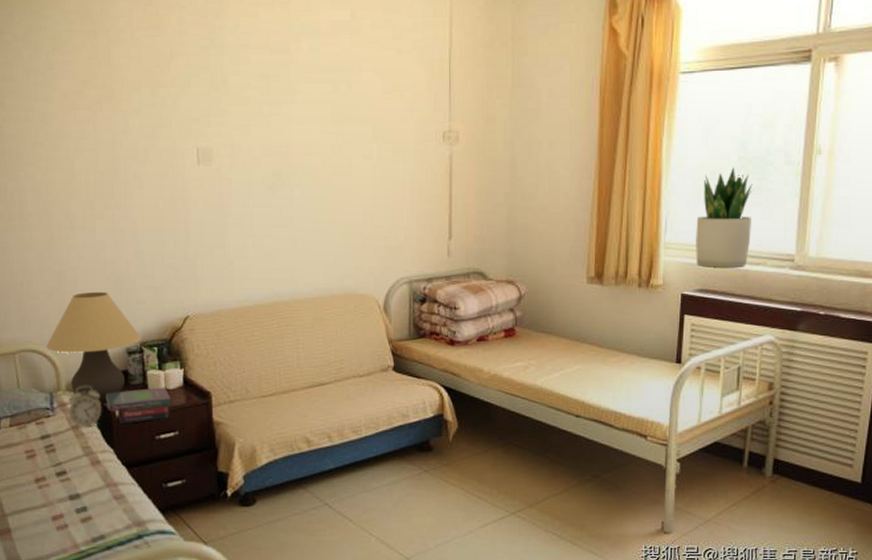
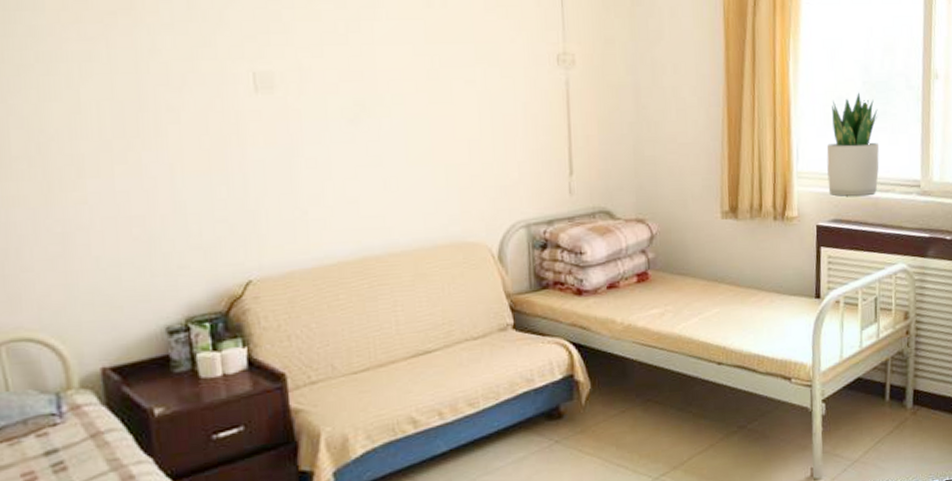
table lamp: present [46,292,142,404] -> none [48,257,187,402]
alarm clock: present [69,386,102,427] -> none [85,379,134,436]
books: present [107,387,172,424] -> none [140,372,234,425]

